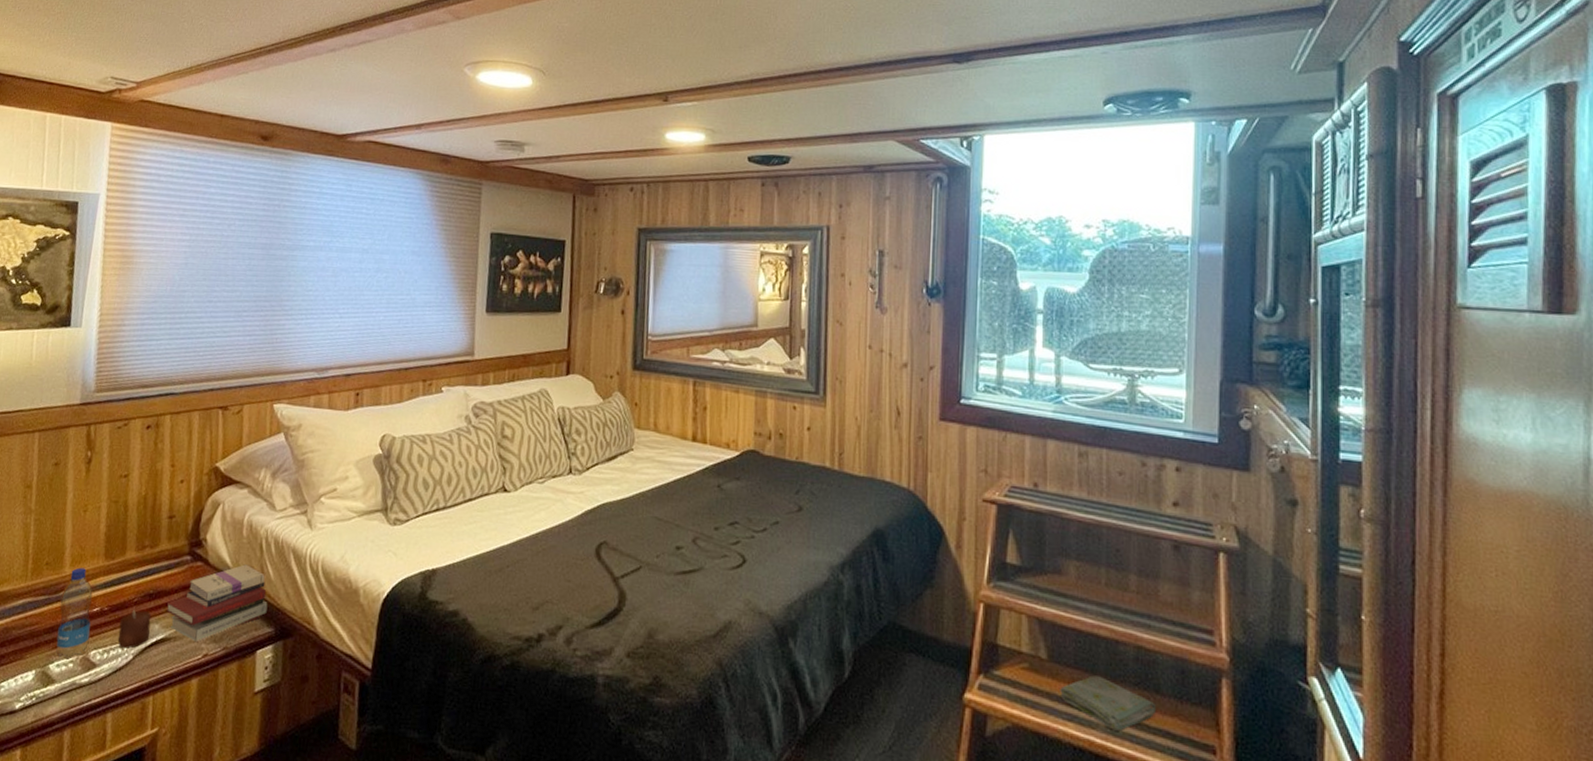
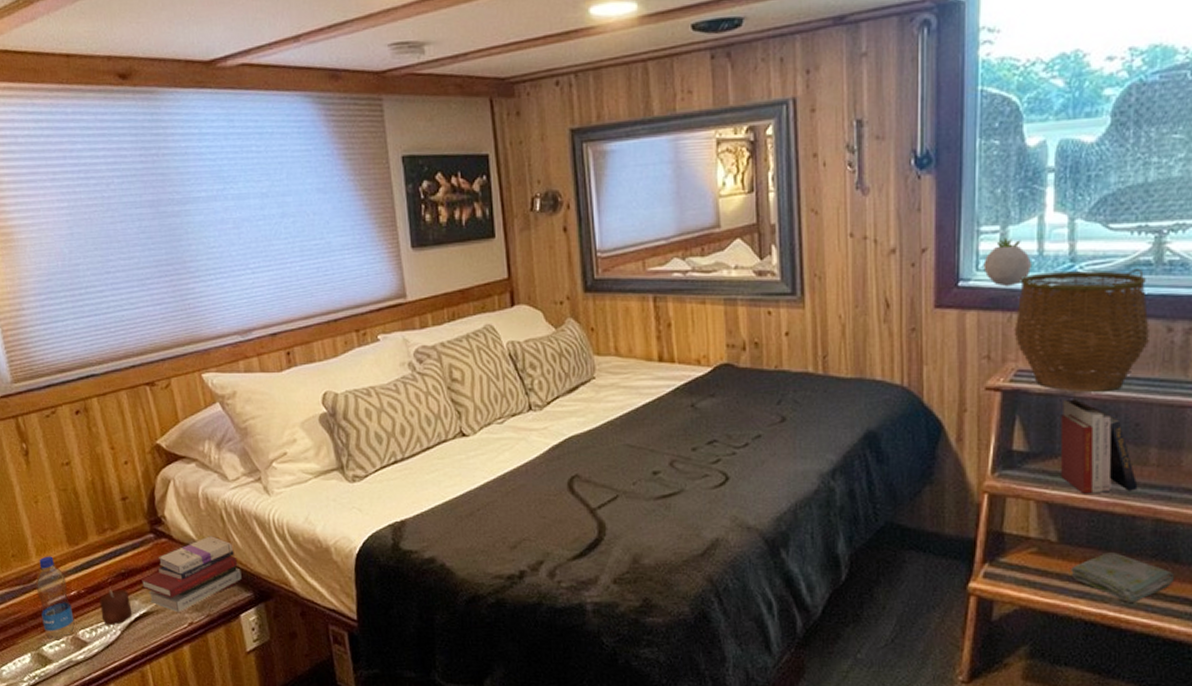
succulent plant: none [982,364,1025,409] -> present [983,237,1033,287]
basket: none [1008,399,1126,517] -> present [1014,269,1149,393]
books: none [1049,518,1120,615] -> present [1060,398,1138,494]

